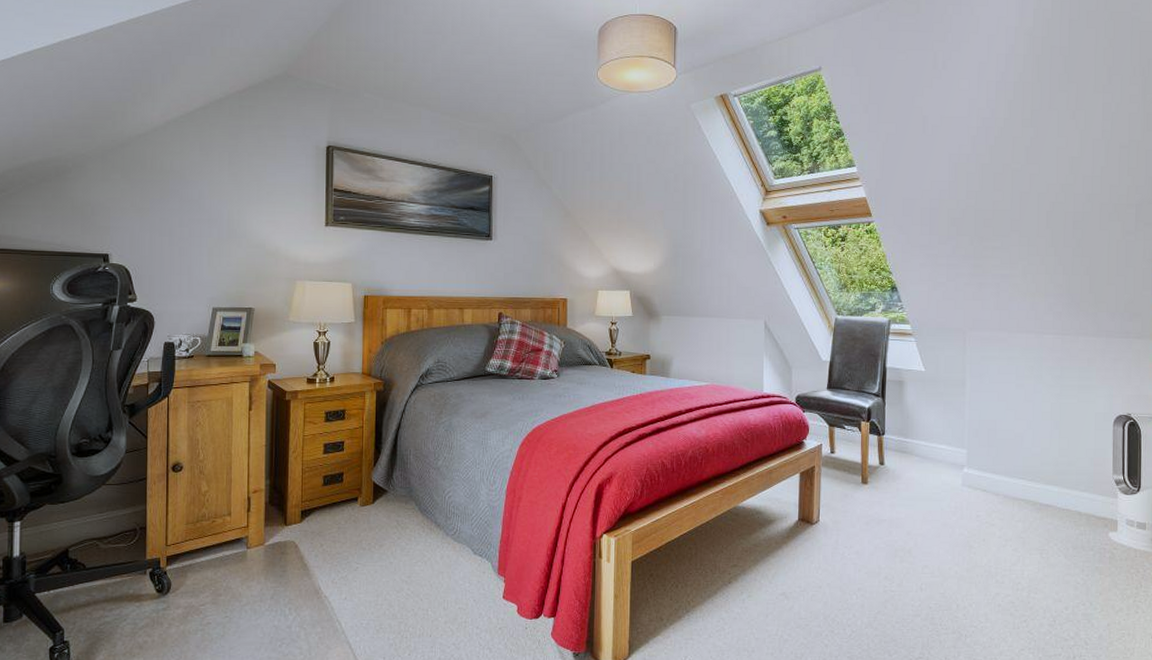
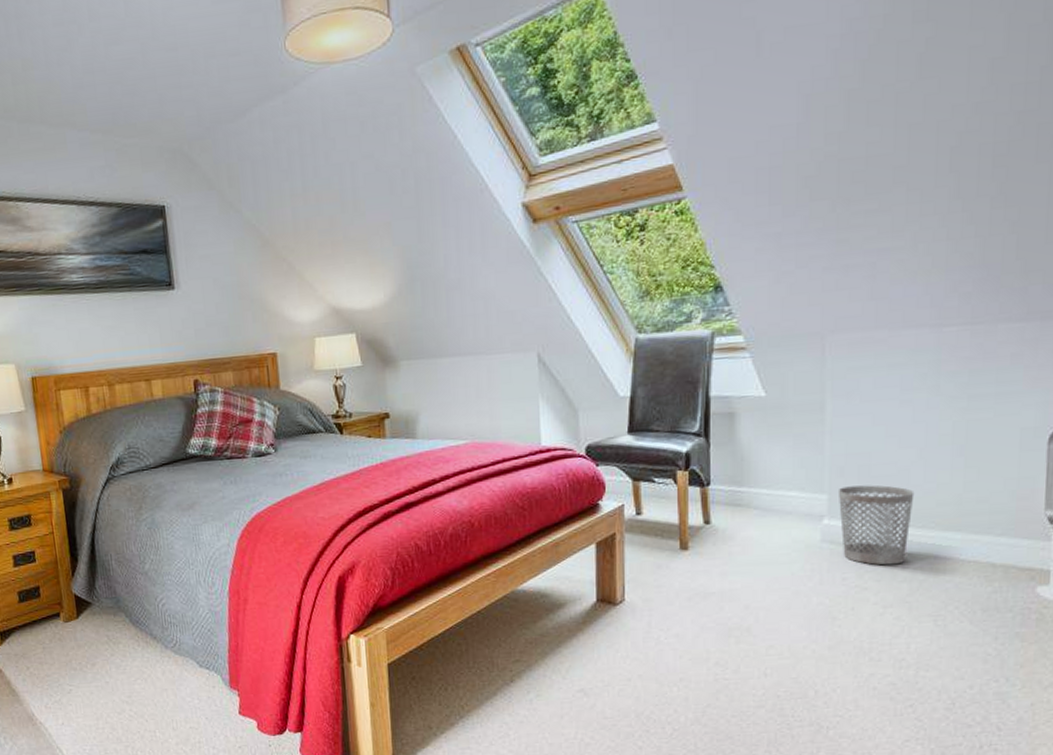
wastebasket: none [974,445,1026,508] -> present [837,485,915,566]

